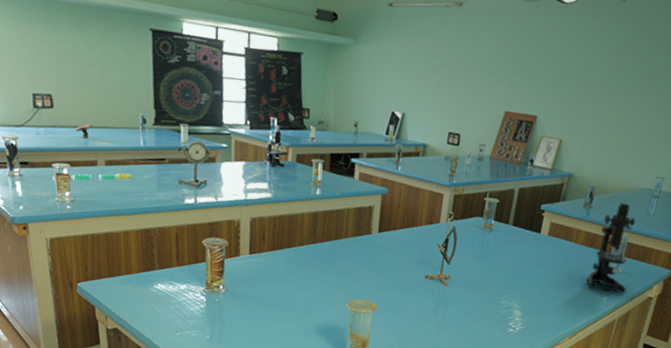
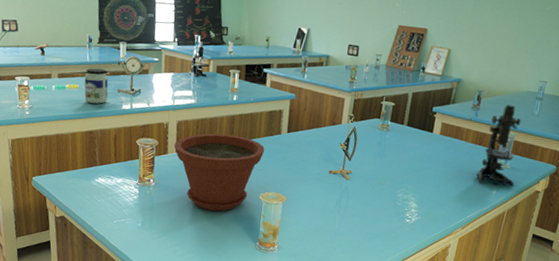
jar: none [137,154,167,197] -> present [84,68,108,104]
plant pot: none [247,232,353,322] -> present [174,133,265,211]

